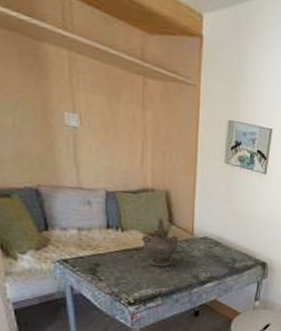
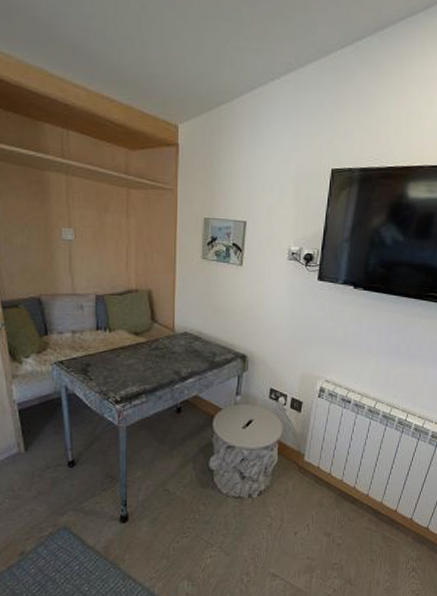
ceremonial vessel: present [142,217,179,267] -> none [128,316,161,364]

